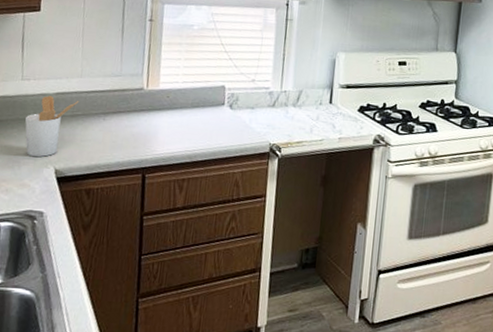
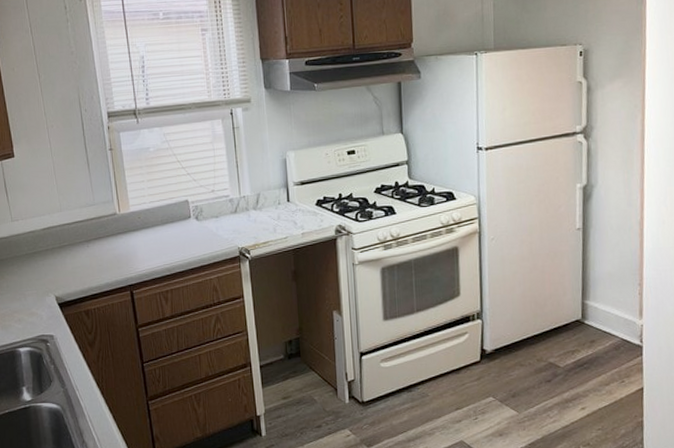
utensil holder: present [25,96,80,157] -> none [21,232,64,288]

